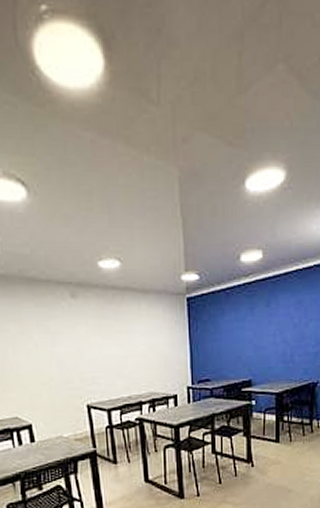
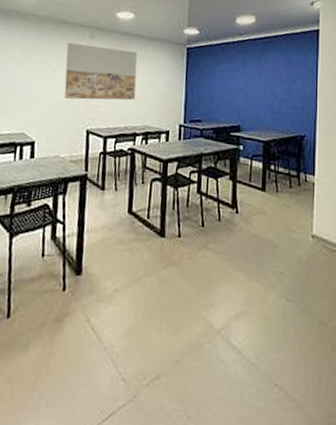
wall art: none [45,305,136,374] -> present [64,42,137,100]

